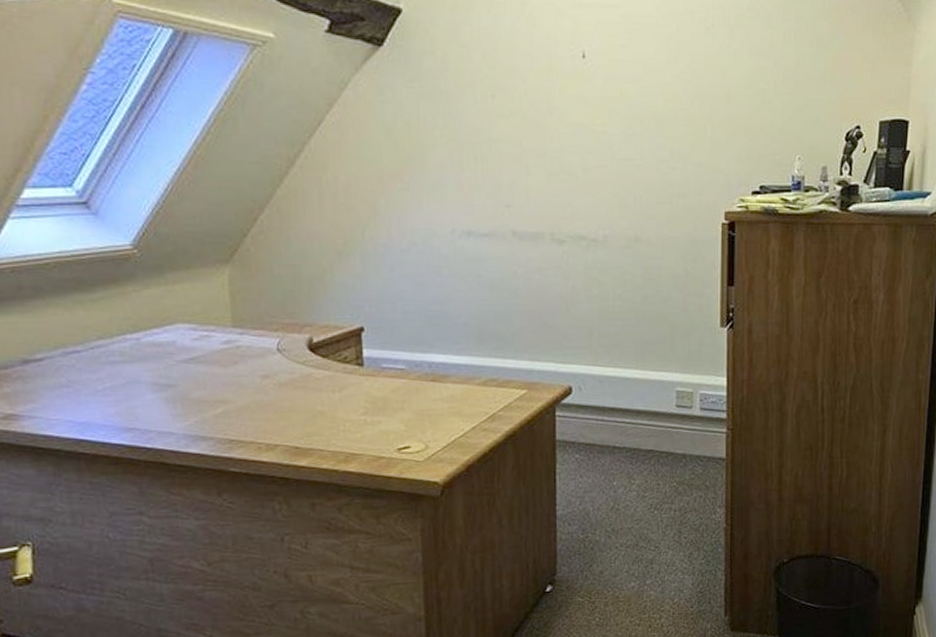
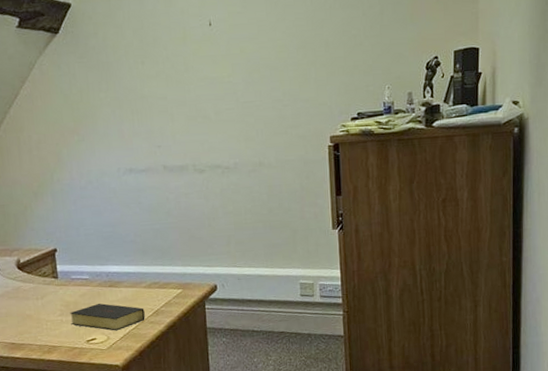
bible: none [377,402,477,438] -> present [70,303,145,331]

